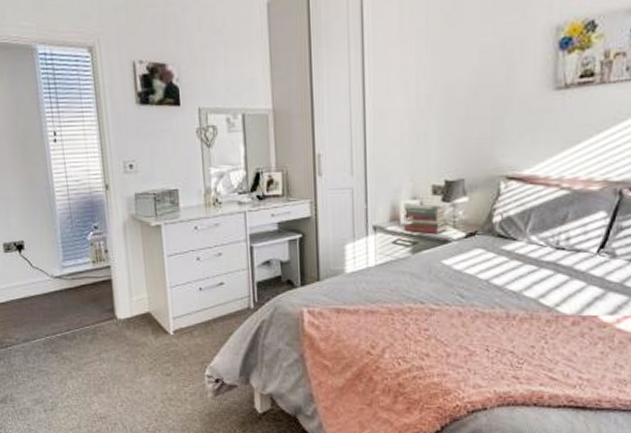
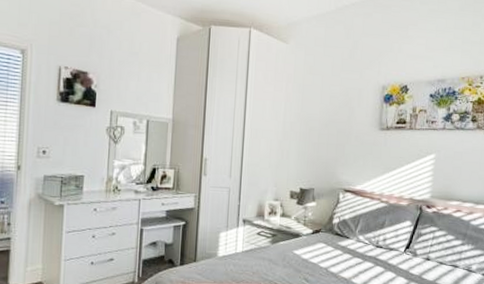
books: present [403,204,447,235] -> none [266,204,299,230]

